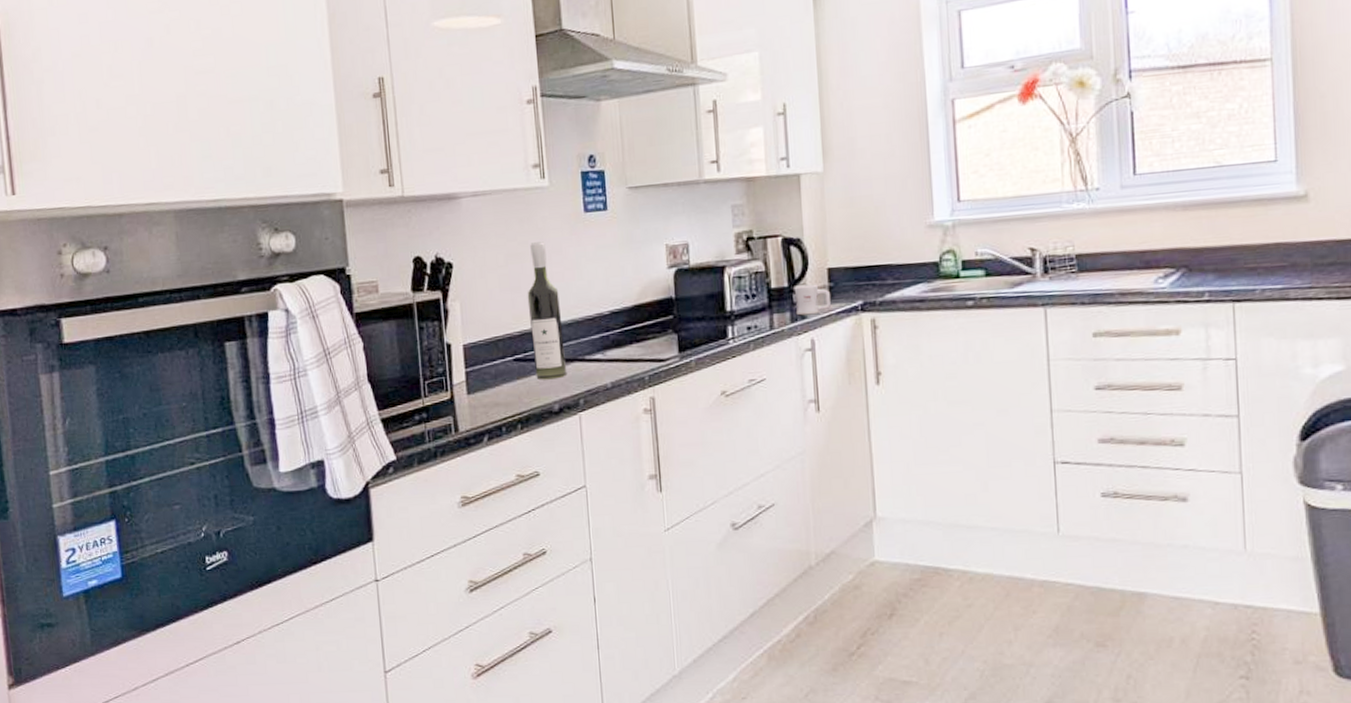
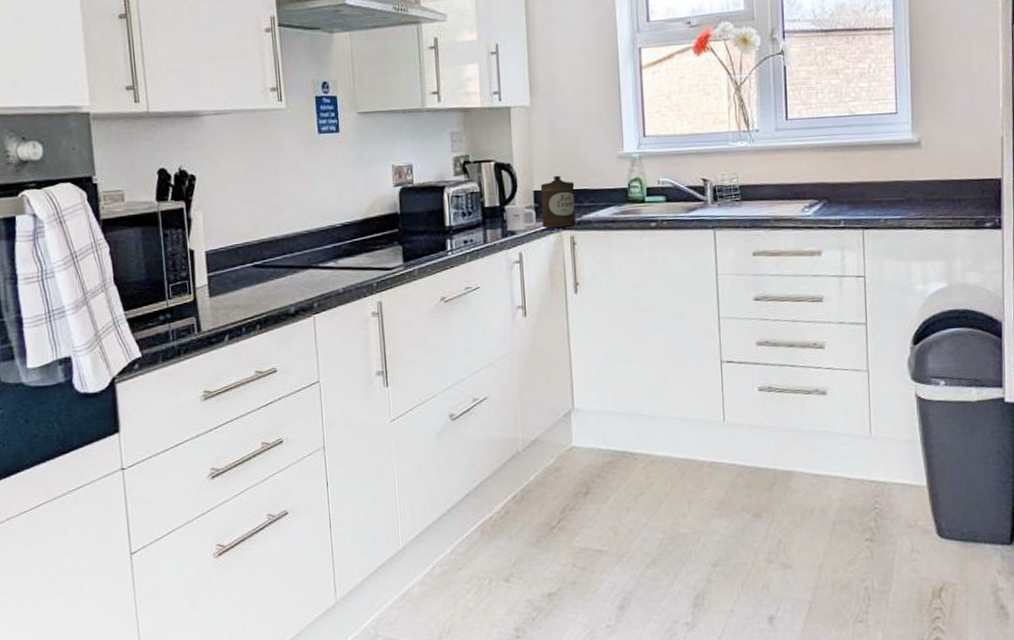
bottle: present [527,241,568,380] -> none [265,159,303,285]
canister: none [835,249,877,310] -> present [540,175,576,228]

